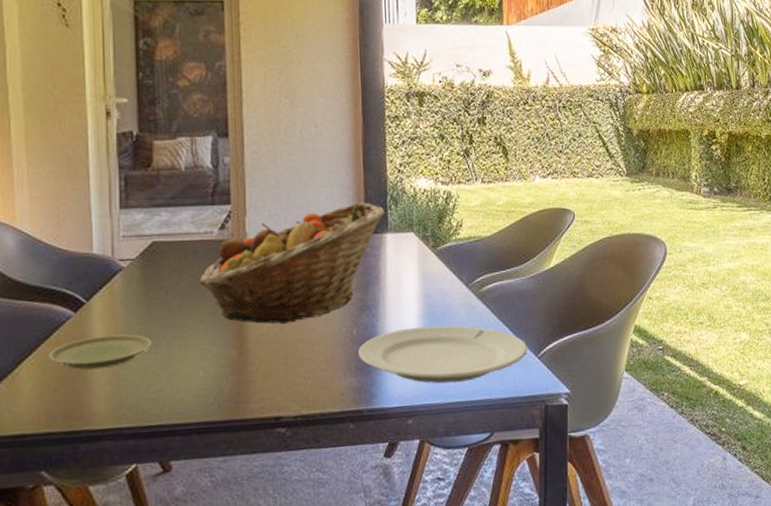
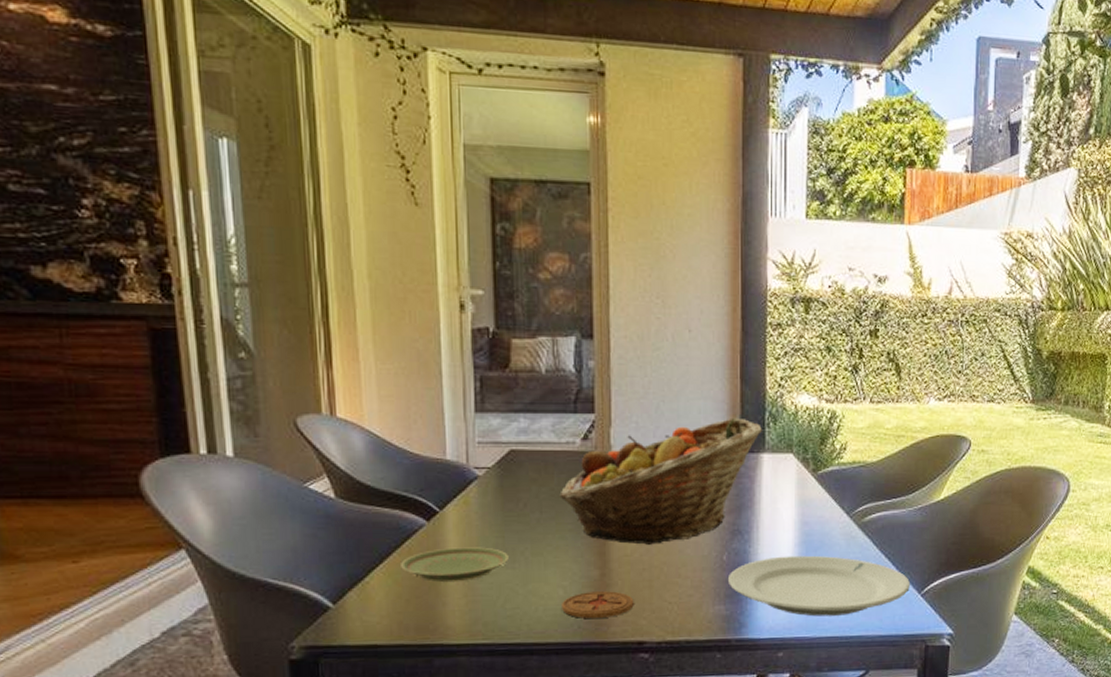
coaster: none [202,369,271,398] -> present [562,591,634,618]

